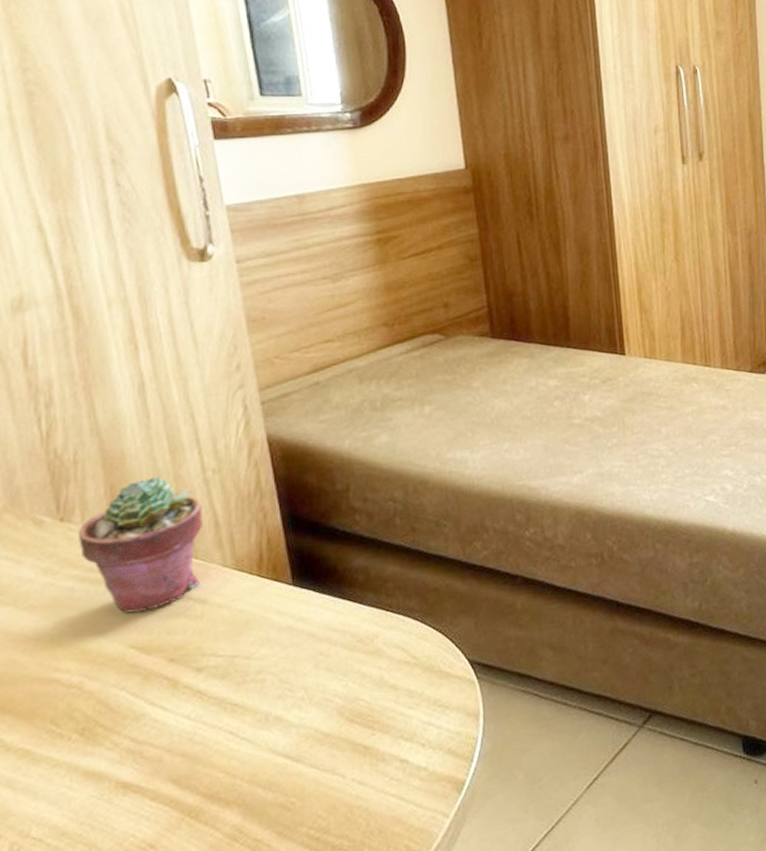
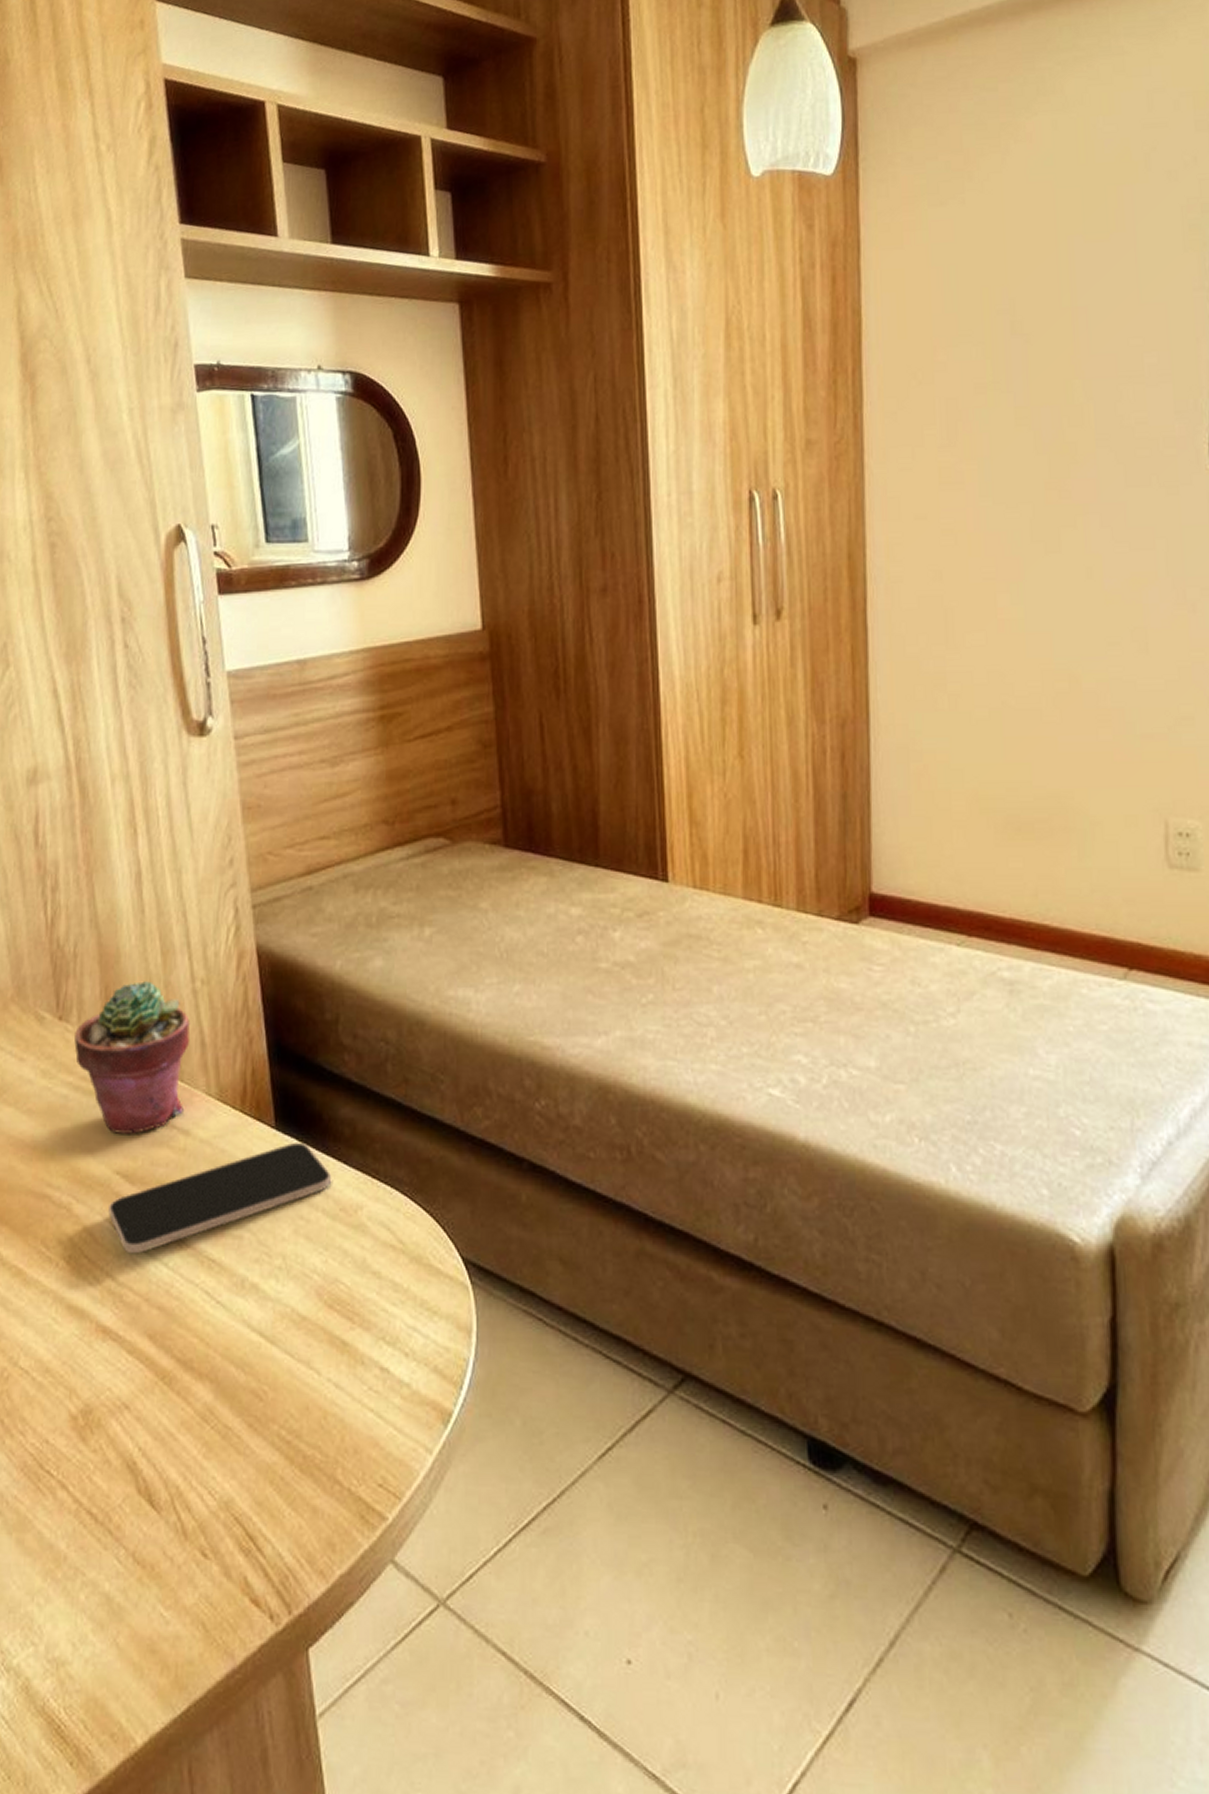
smartphone: none [124,592,349,715] -> present [108,1142,332,1254]

